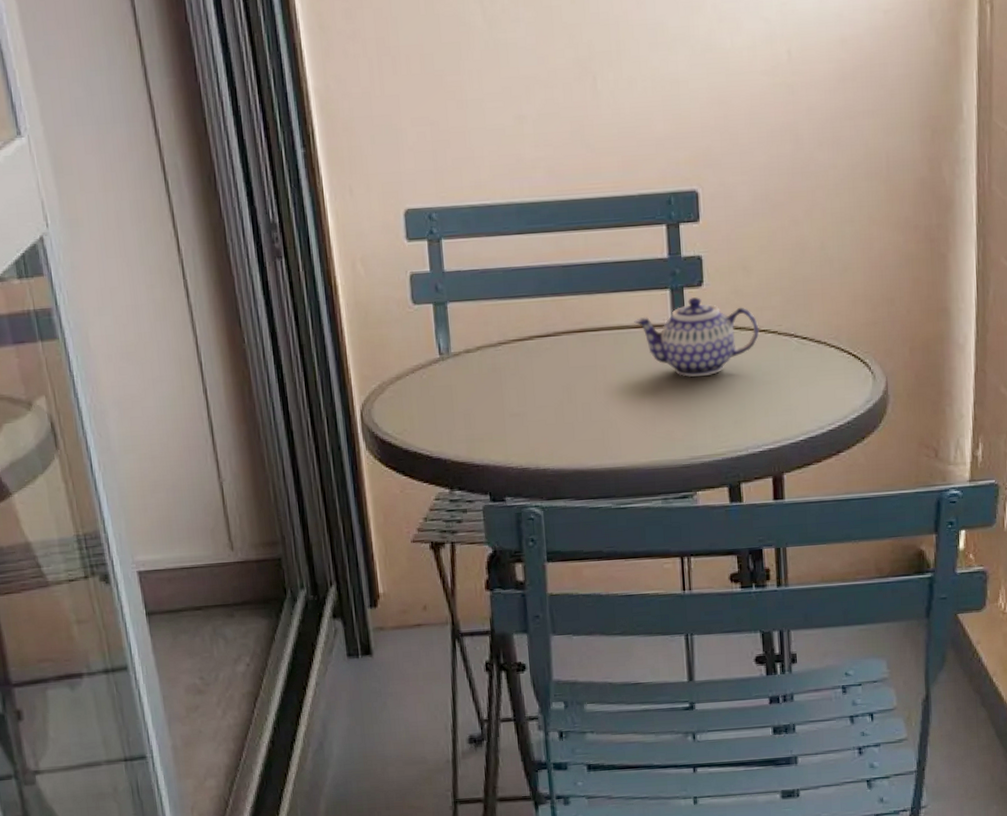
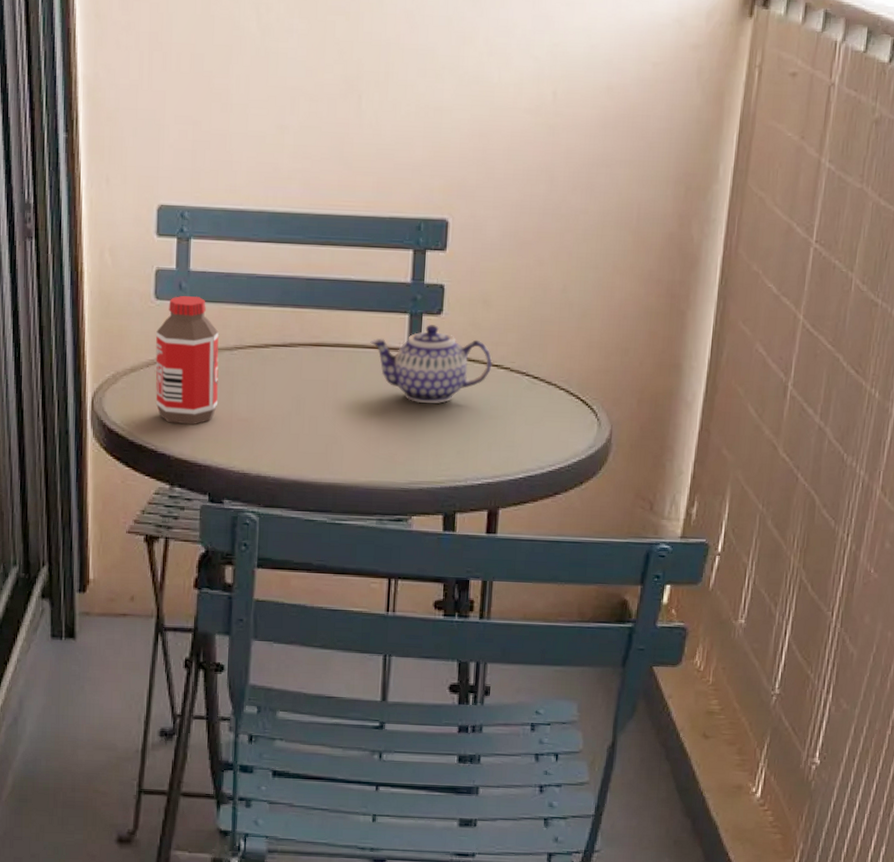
bottle: none [417,297,488,427] -> present [155,296,219,425]

